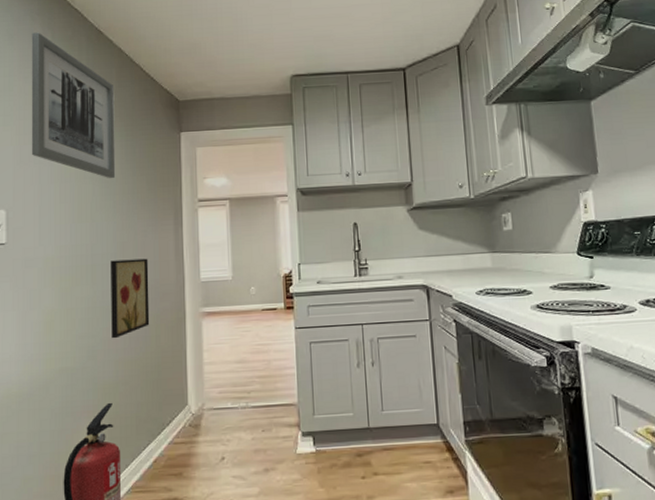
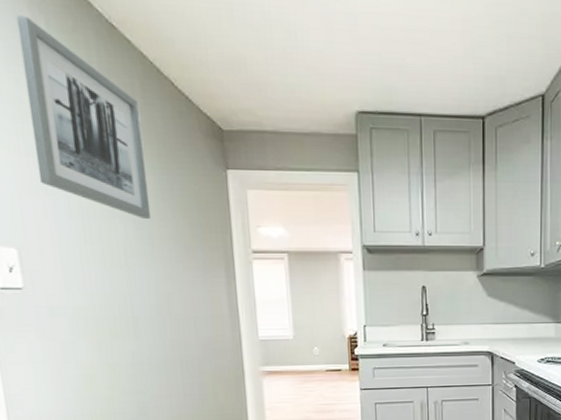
wall art: present [110,258,150,339] -> none [155,313,206,396]

